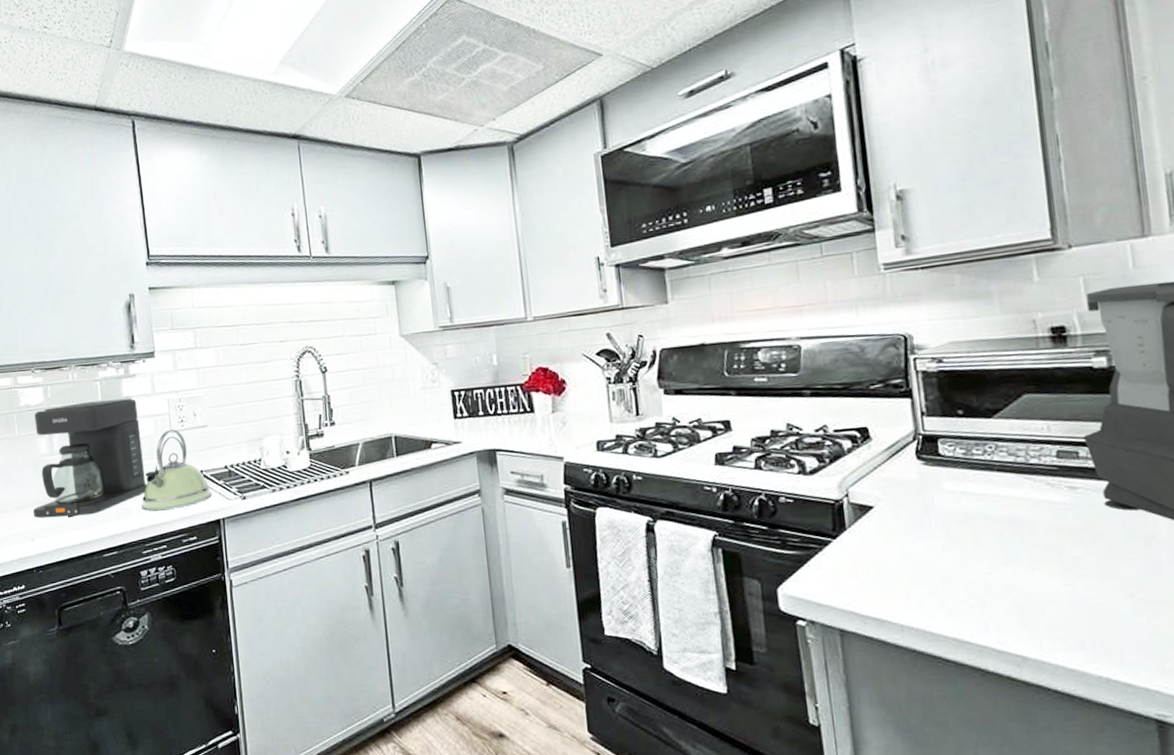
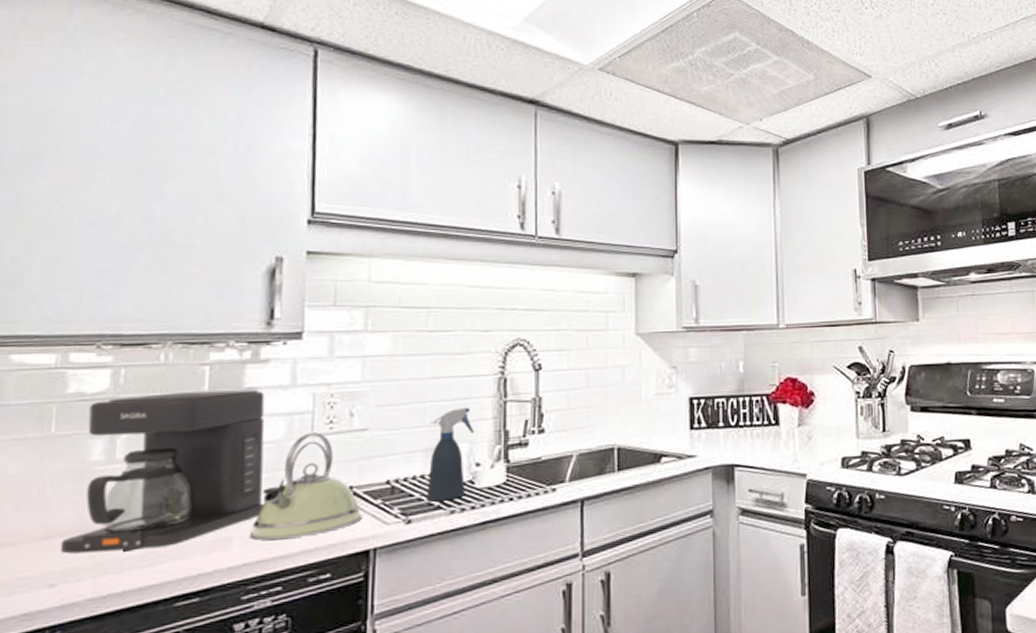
spray bottle: none [249,406,283,483] -> present [426,408,475,502]

